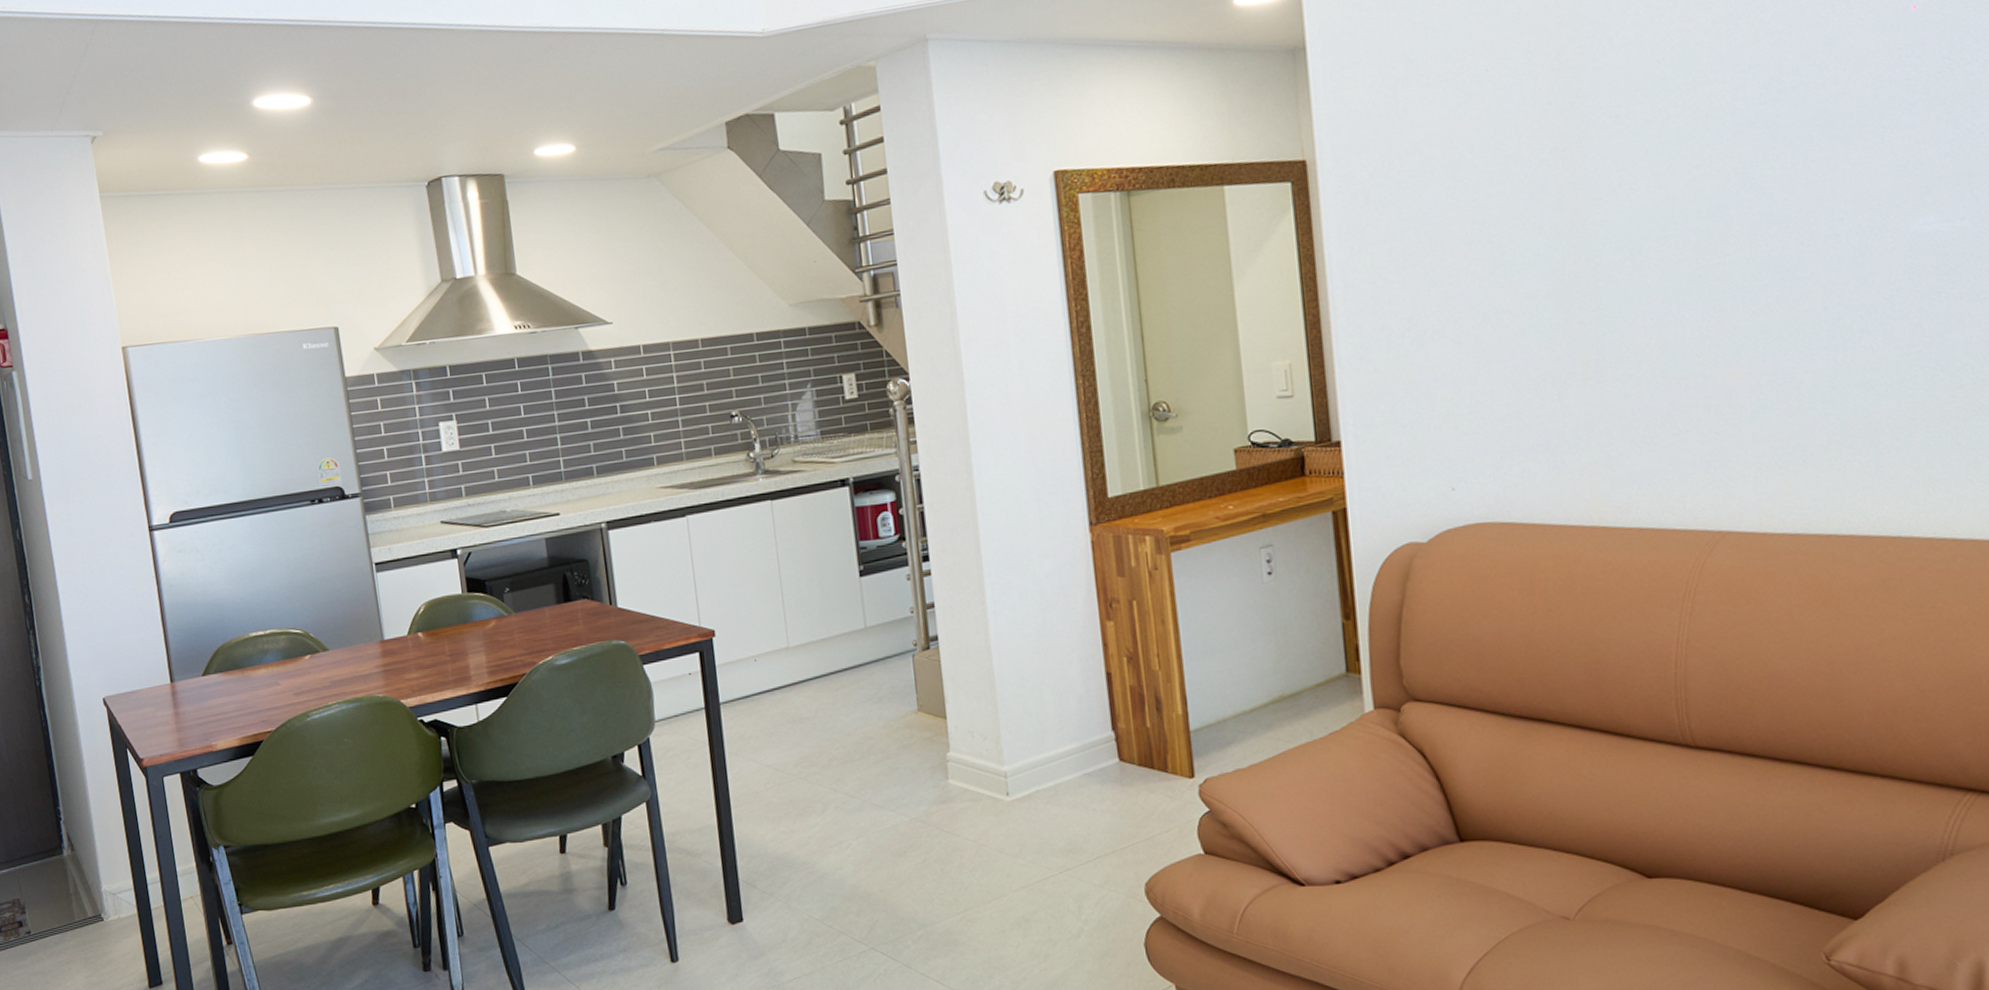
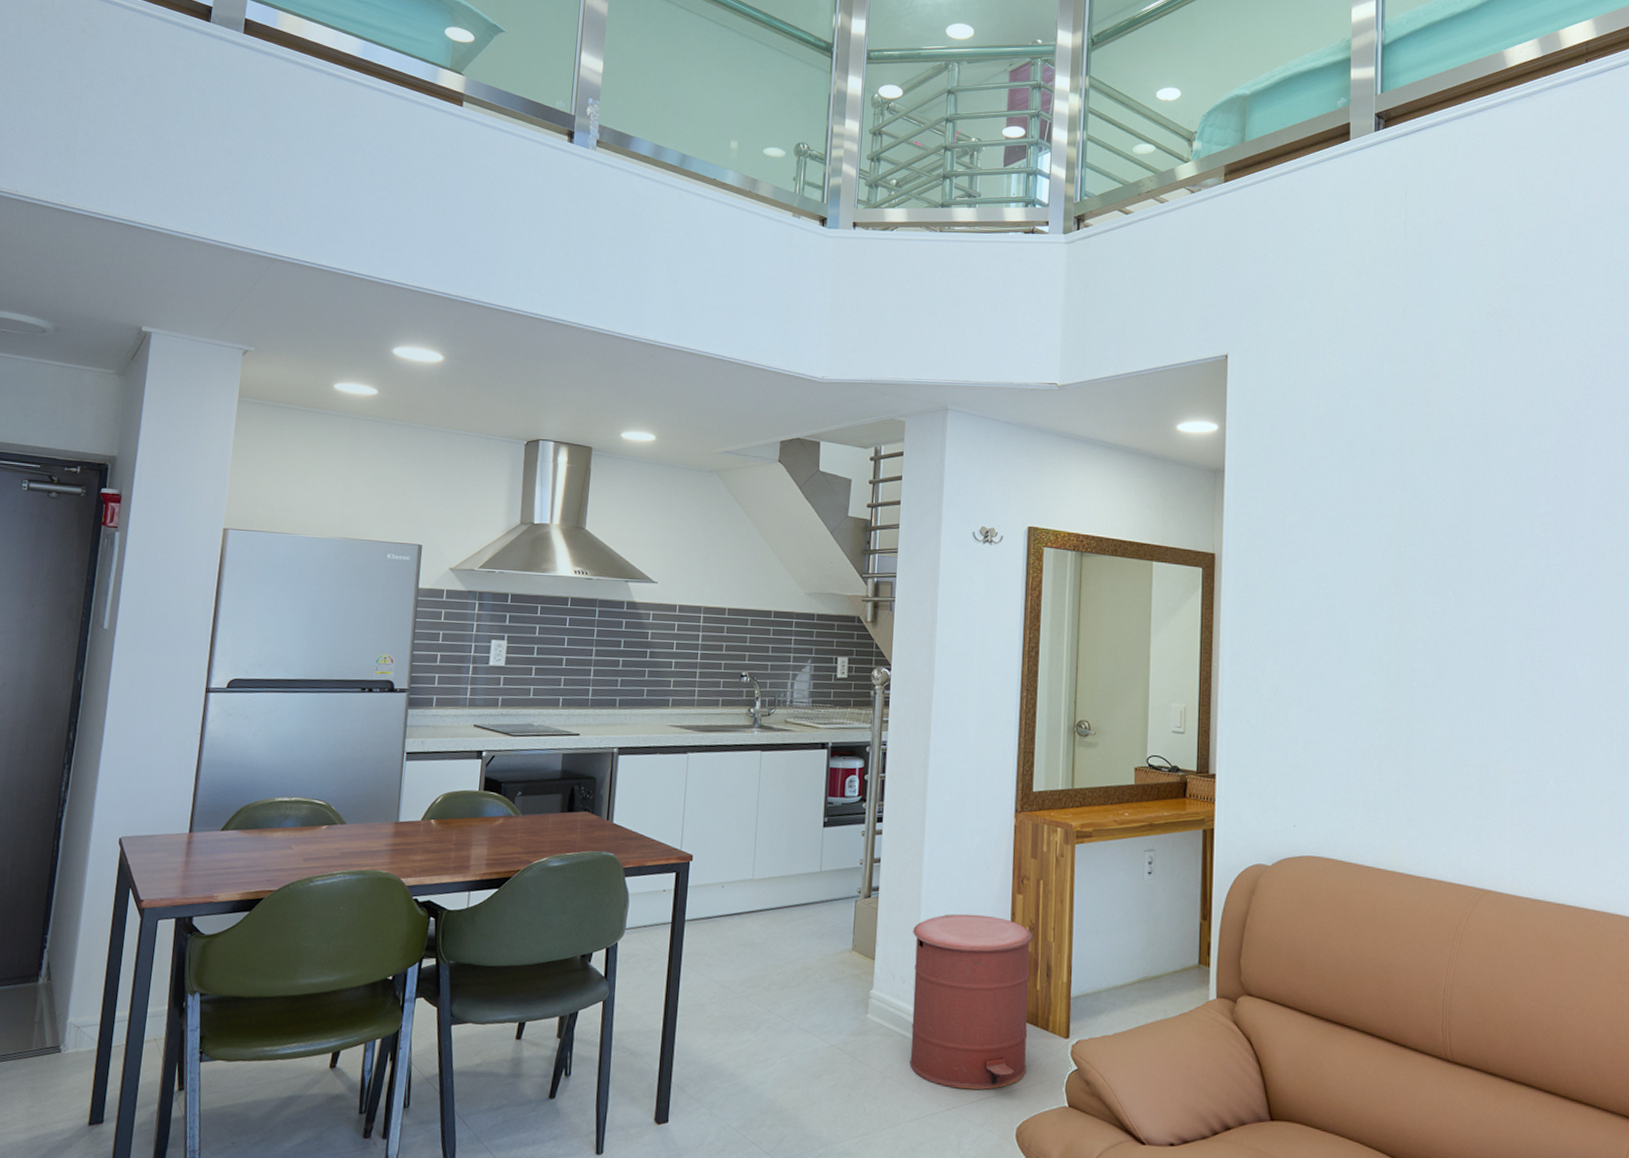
trash can: none [986,650,1147,849] -> present [910,913,1034,1090]

